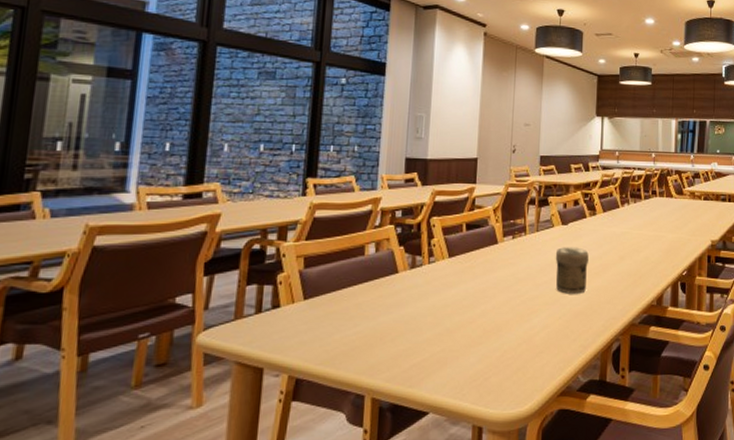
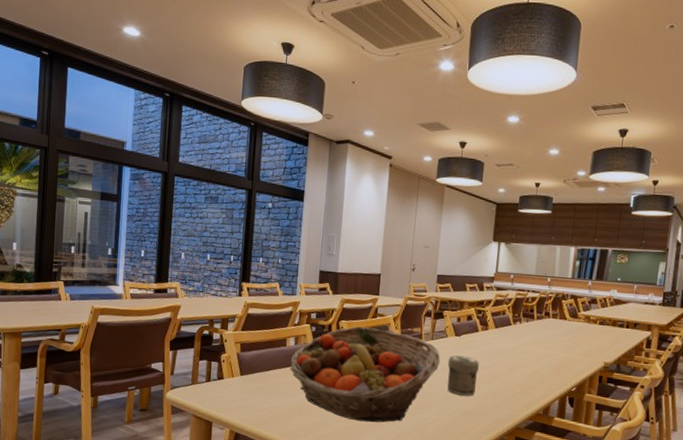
fruit basket: none [369,223,547,341] -> present [289,326,441,423]

